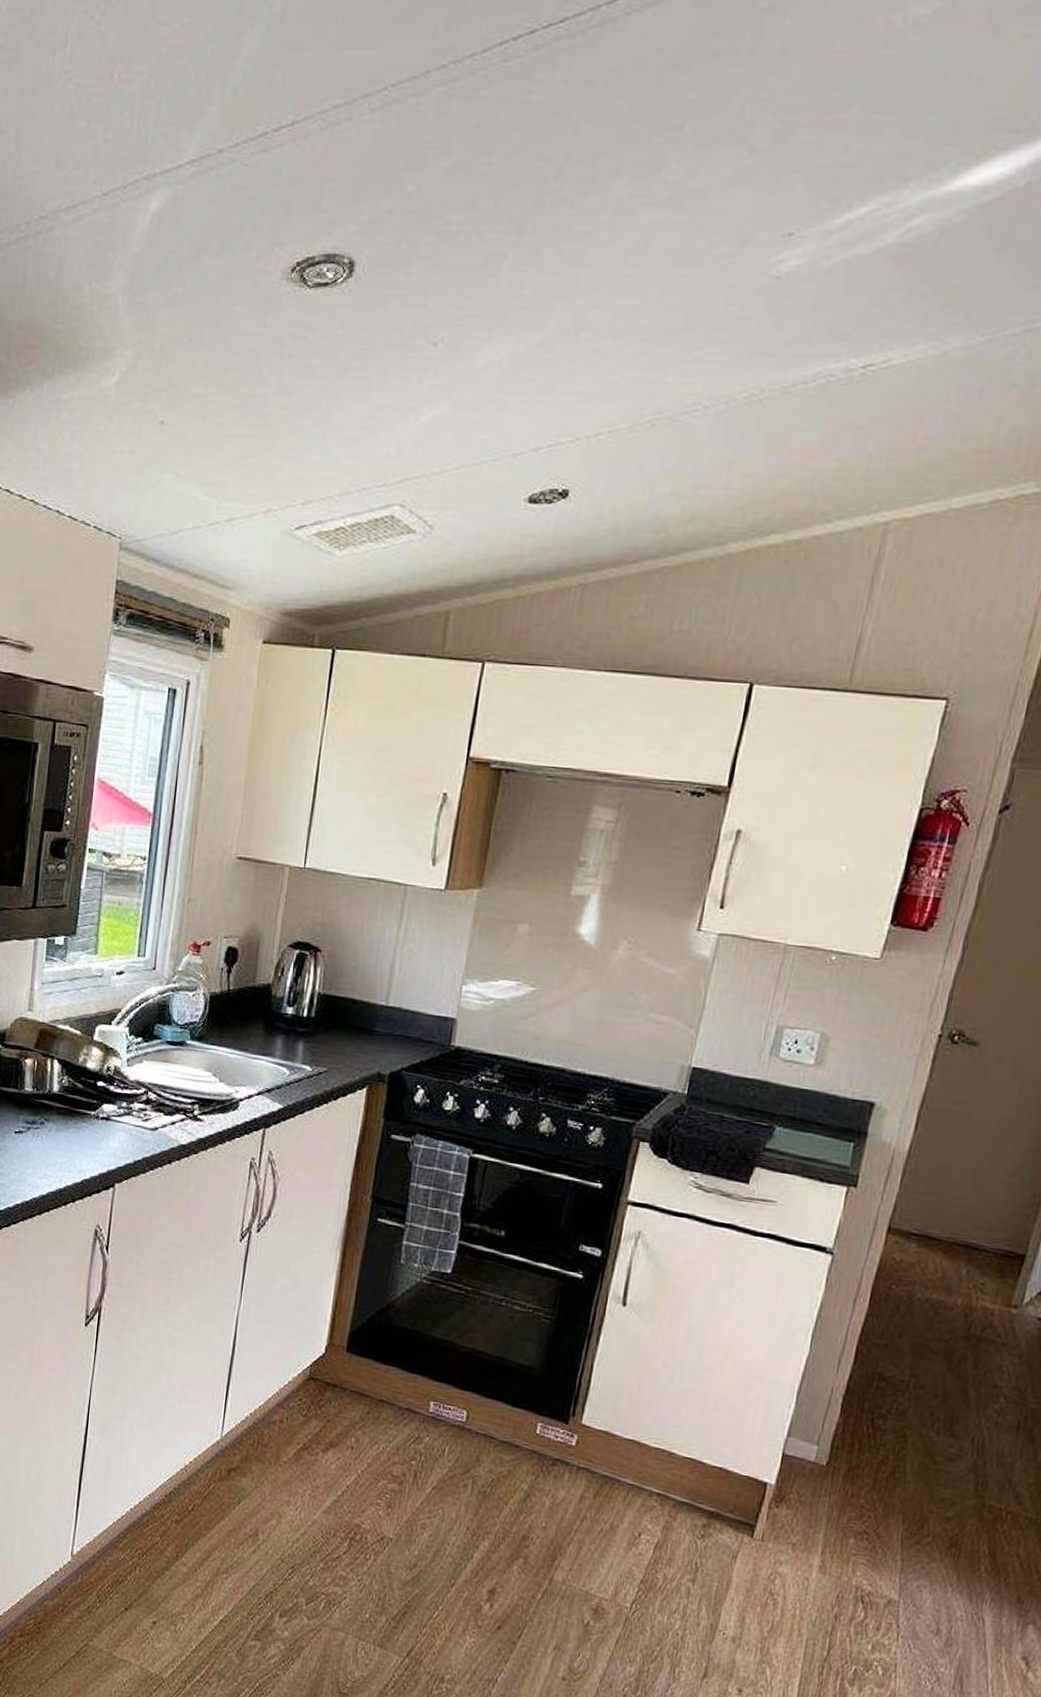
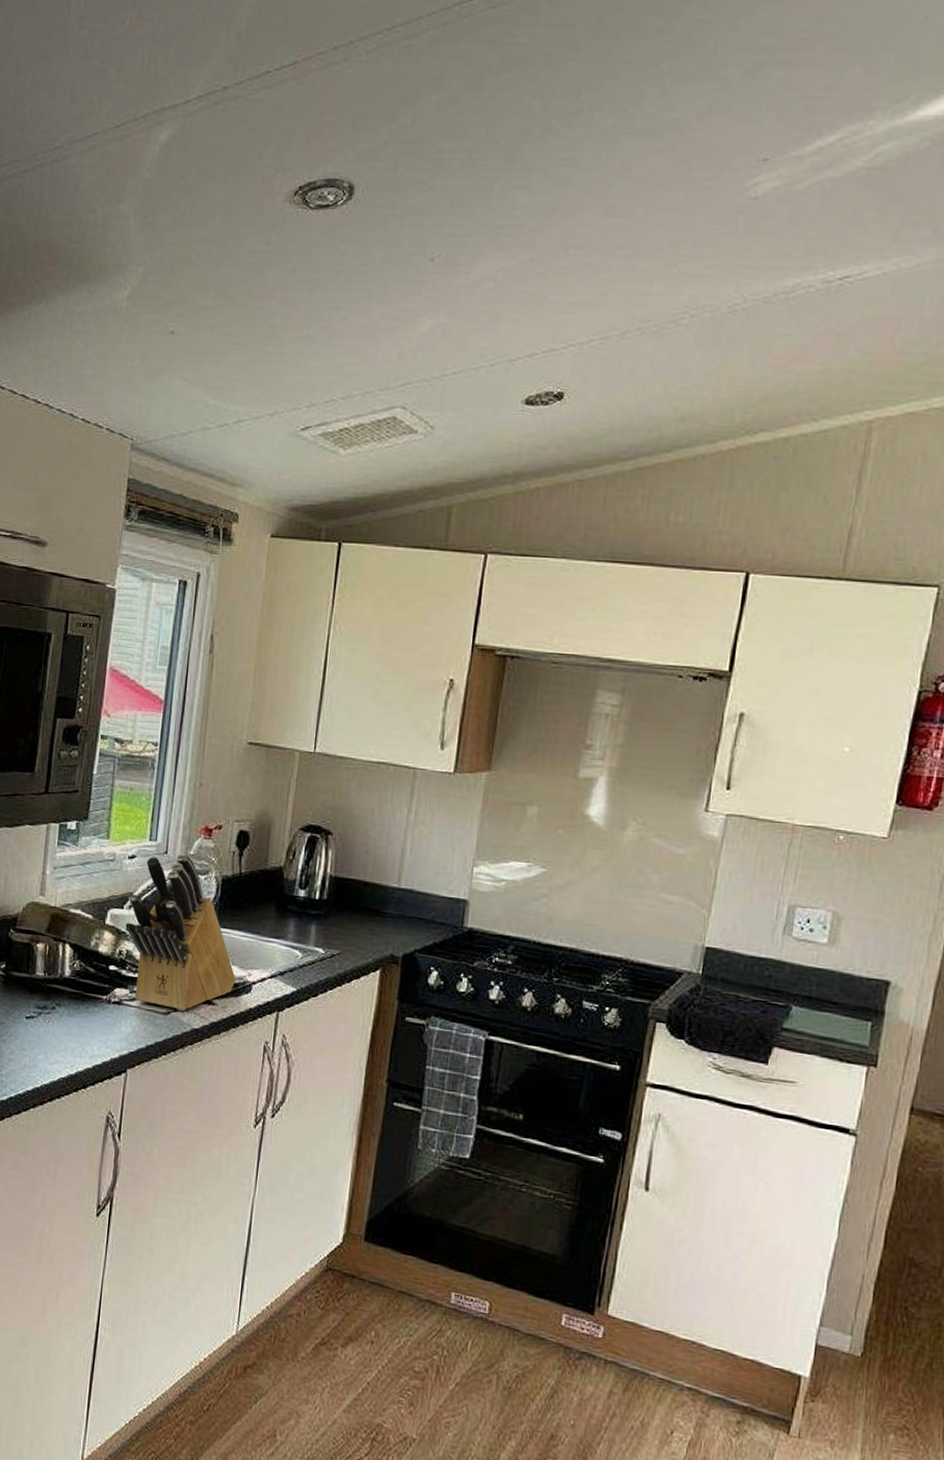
knife block: none [113,970,223,1127] -> present [125,853,236,1011]

